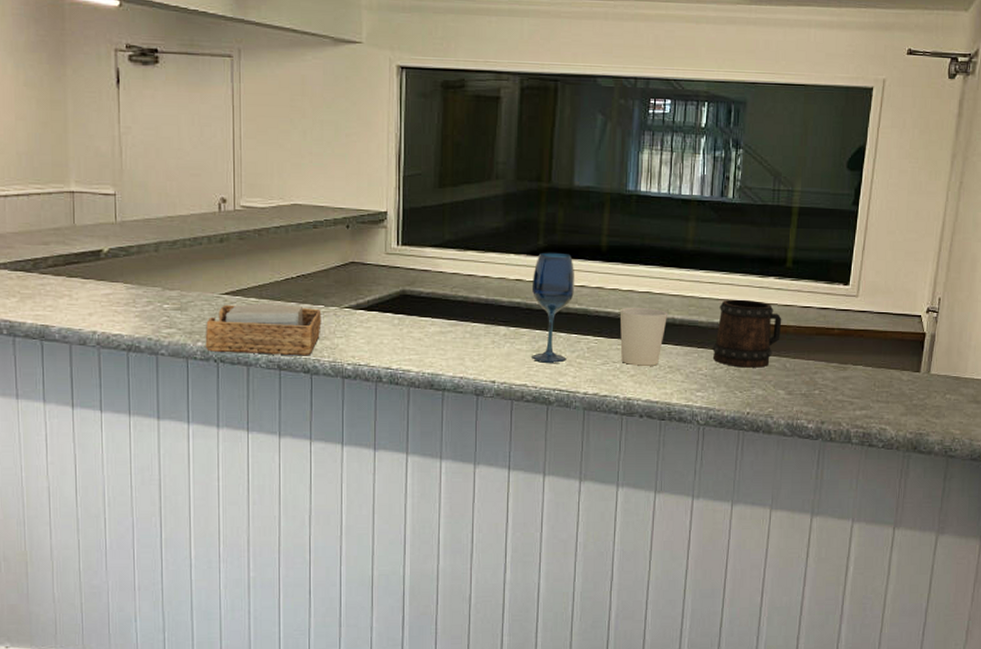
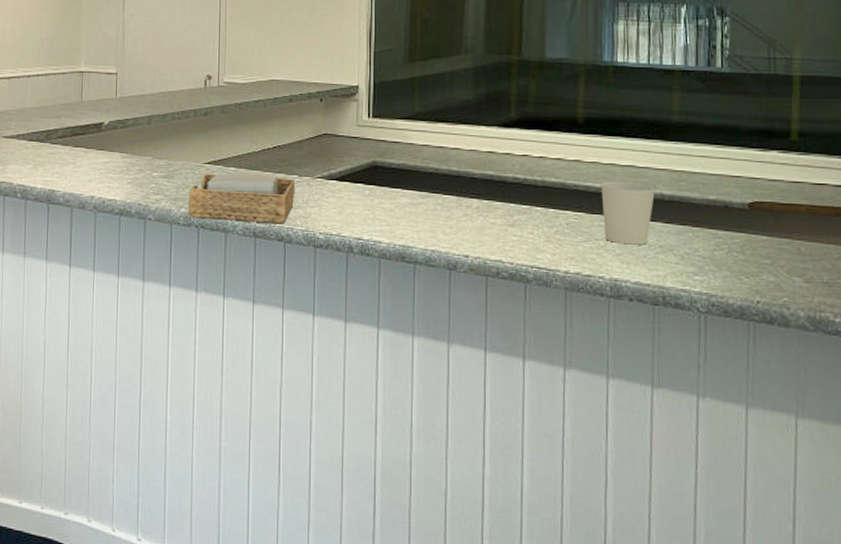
wineglass: present [530,252,575,363] -> none [504,124,551,239]
beer mug: present [711,299,782,368] -> none [708,174,791,251]

